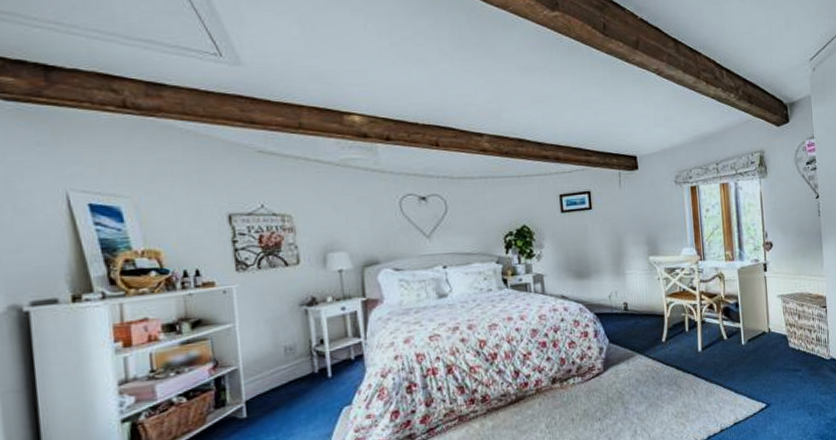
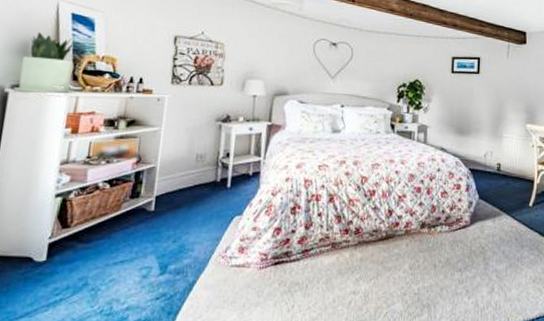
planter: none [34,233,115,309] -> present [13,32,75,94]

